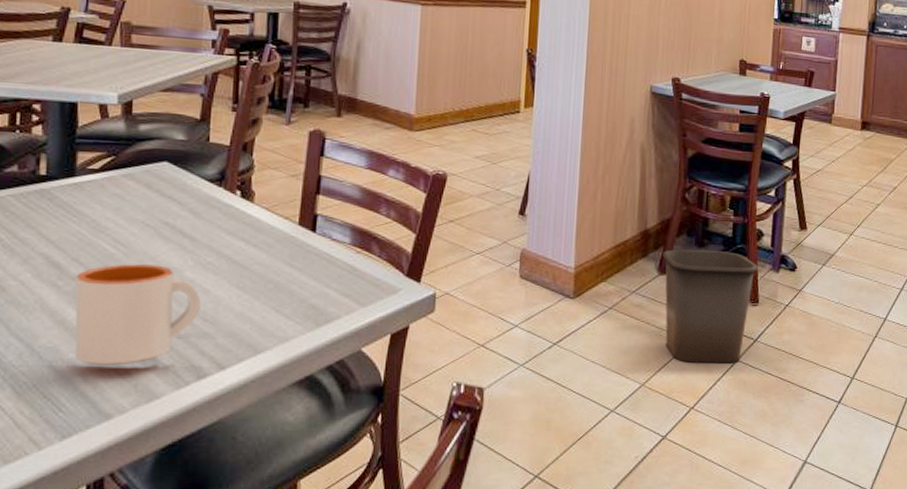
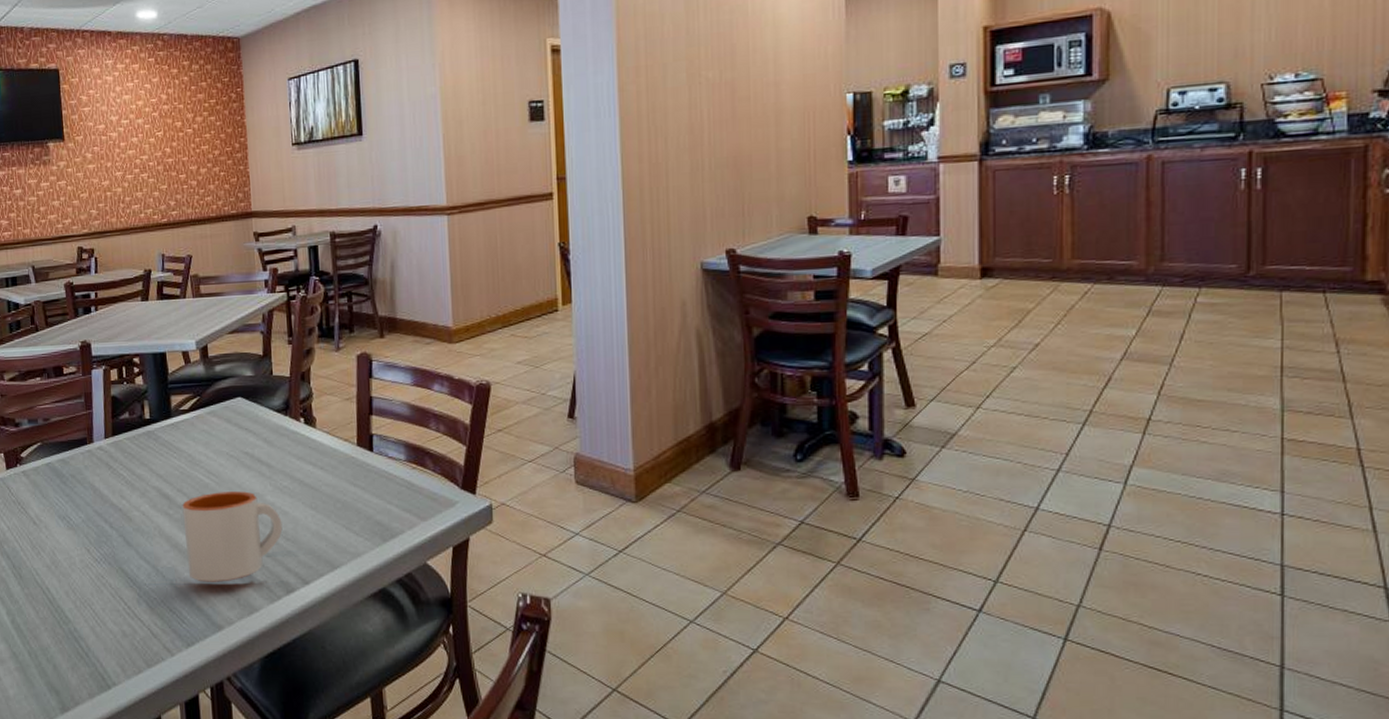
waste bin: present [663,249,759,364] -> none [734,440,855,568]

